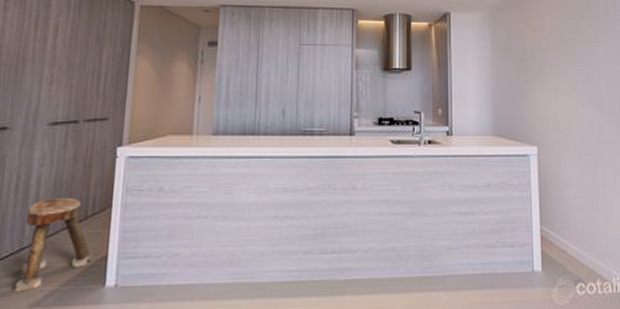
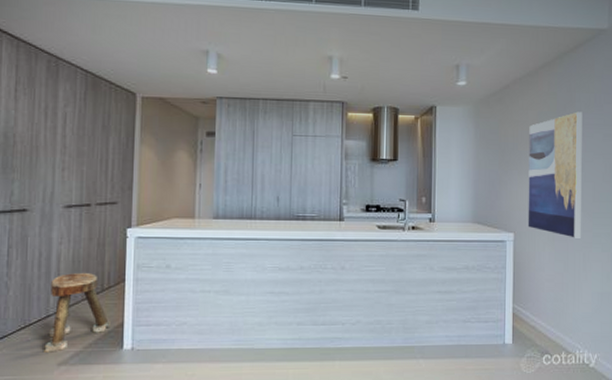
wall art: none [547,17,609,151] -> present [528,111,582,238]

